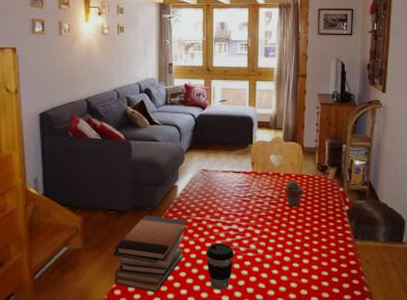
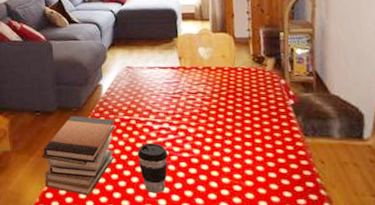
potted succulent: present [284,181,304,208] -> none [217,74,240,104]

